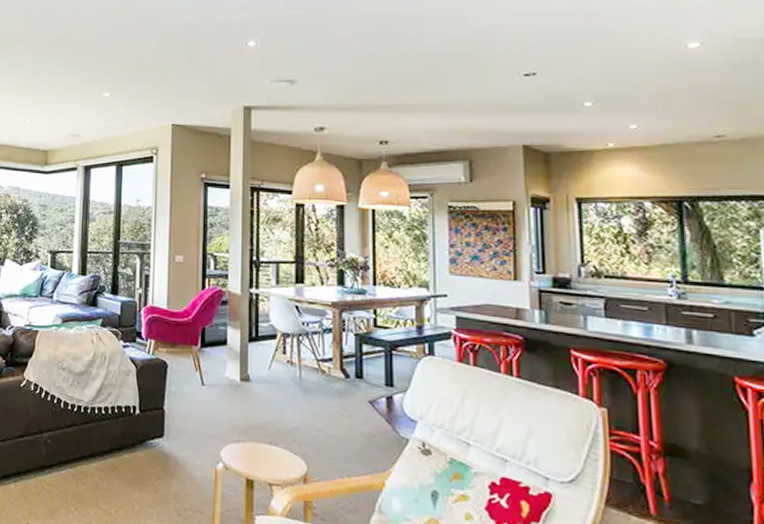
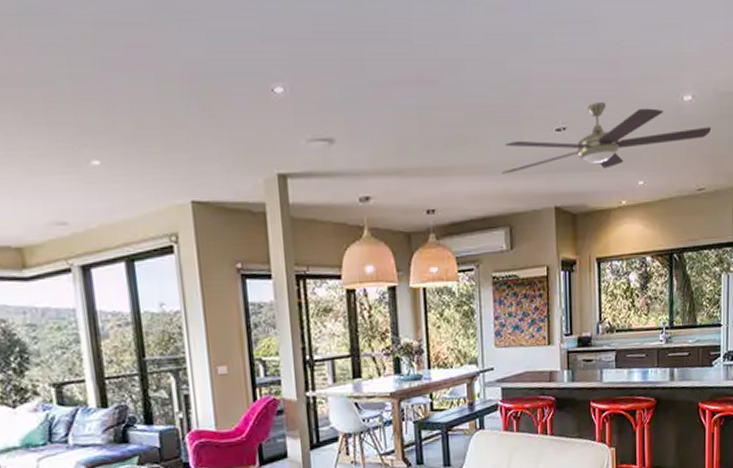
electric fan: none [461,50,731,113] -> present [502,102,712,174]

